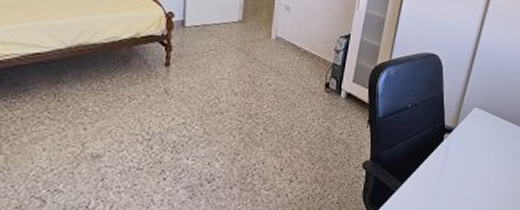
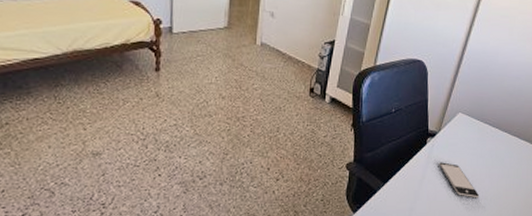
smartphone: none [457,159,499,197] -> present [439,162,480,198]

